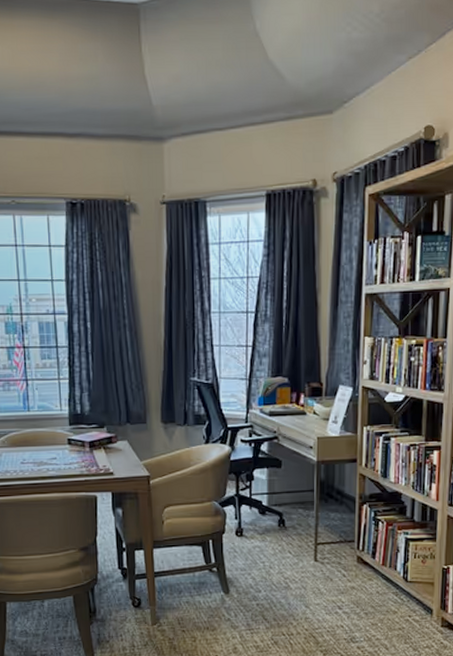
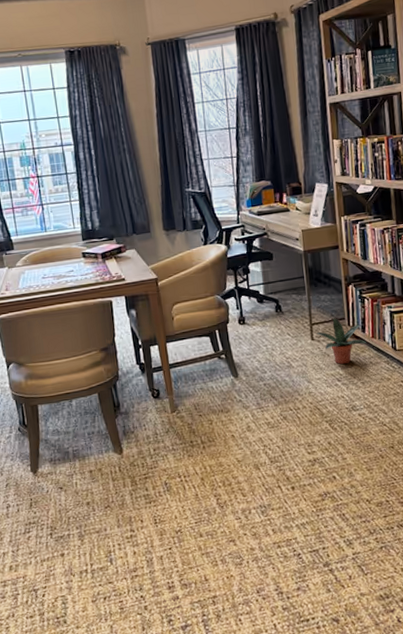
potted plant: none [321,540,376,590] -> present [316,318,367,364]

